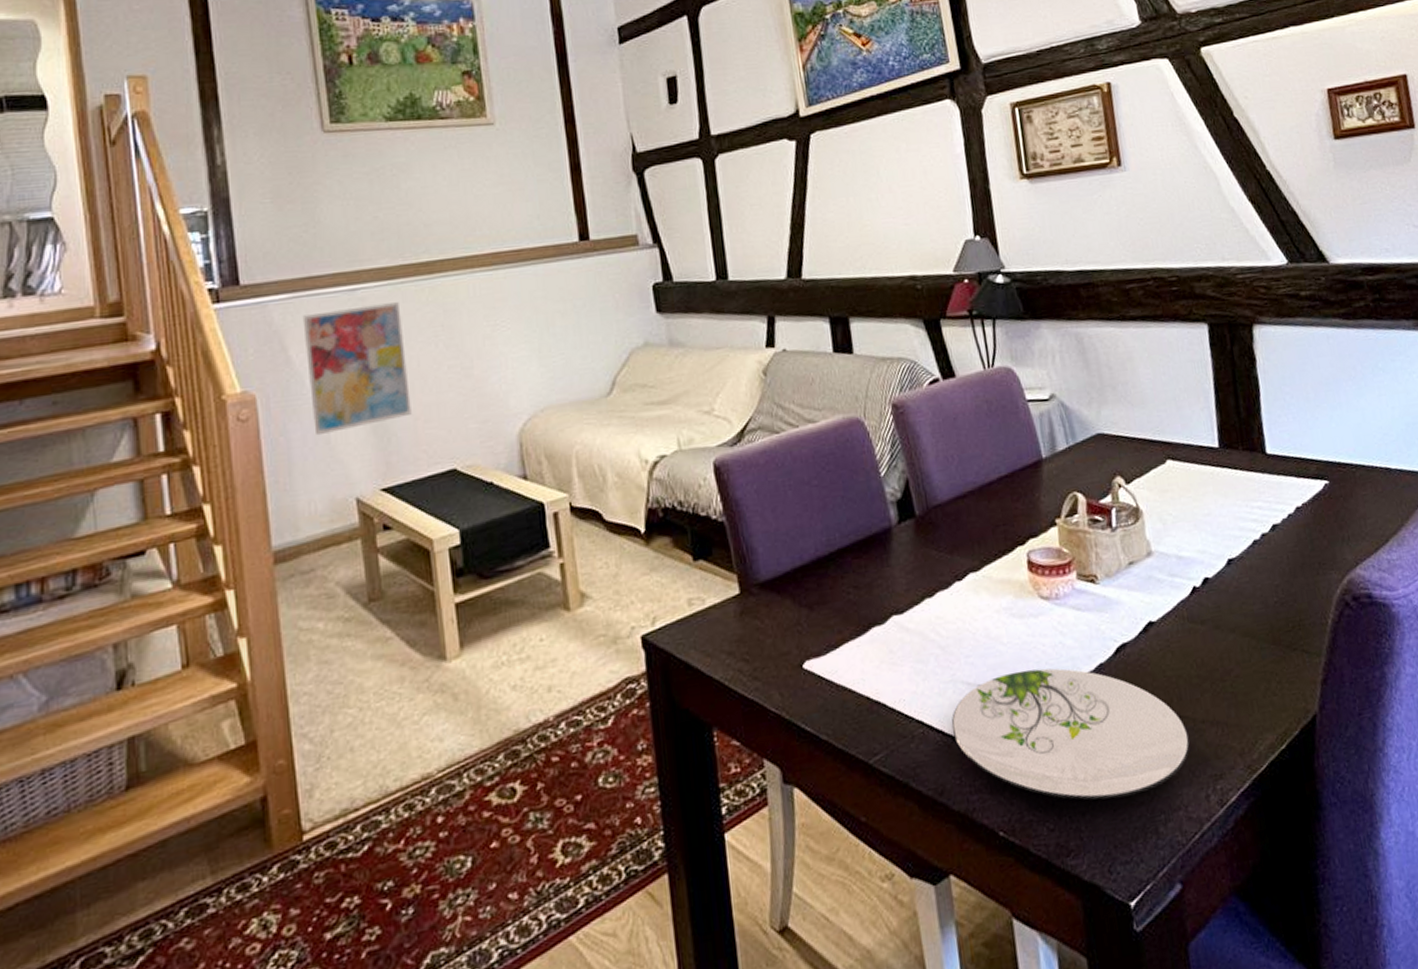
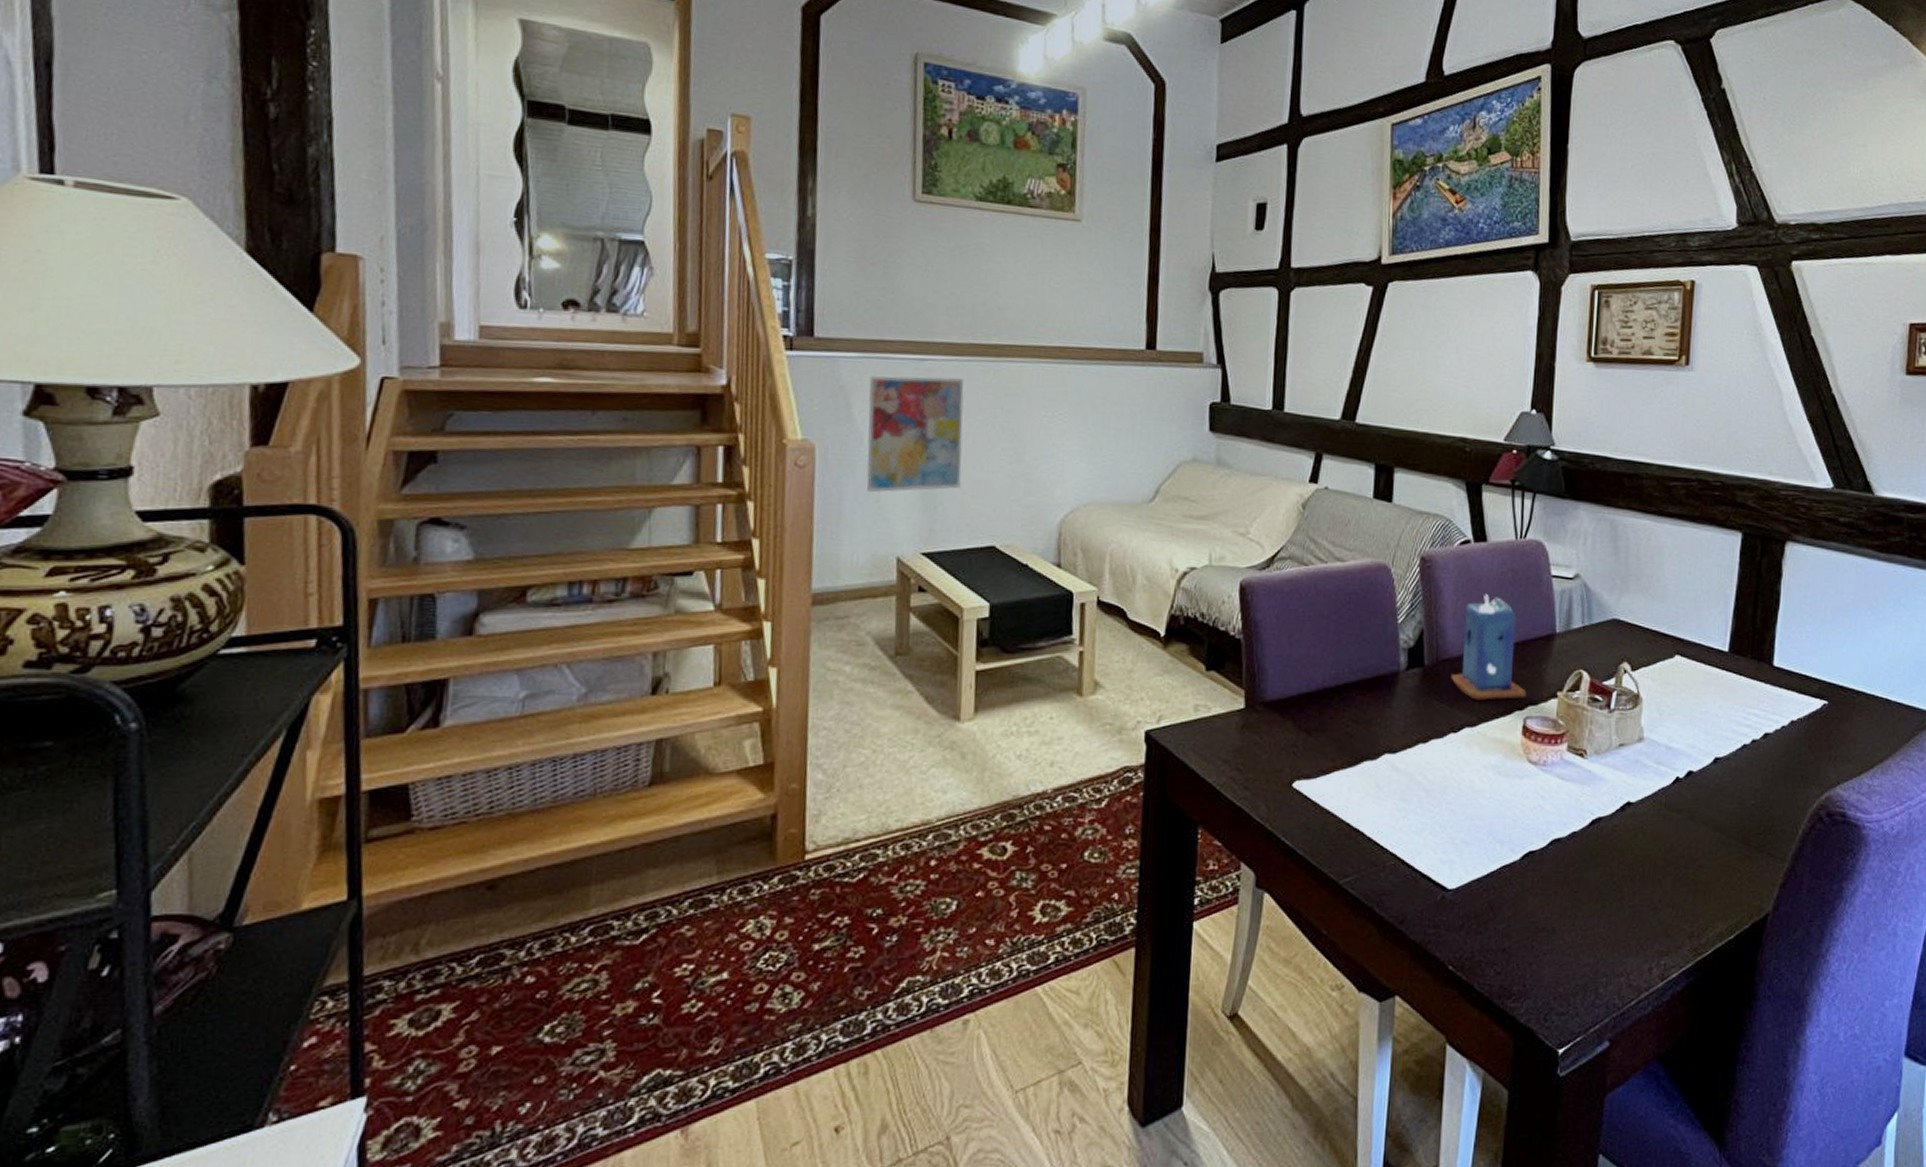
candle: none [944,430,1026,543] -> present [1451,593,1527,700]
plate: present [951,668,1190,800] -> none [1422,825,1644,955]

